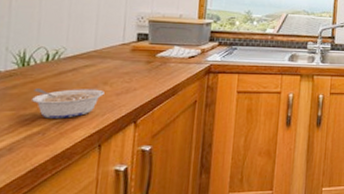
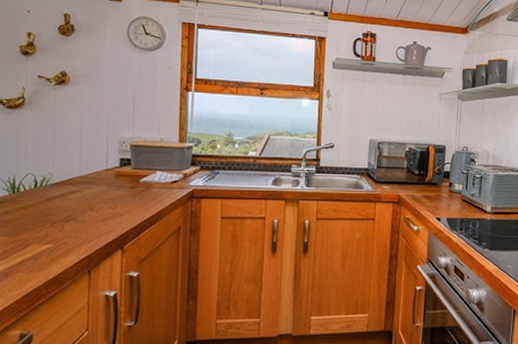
legume: present [32,88,104,119] -> none [24,215,91,244]

